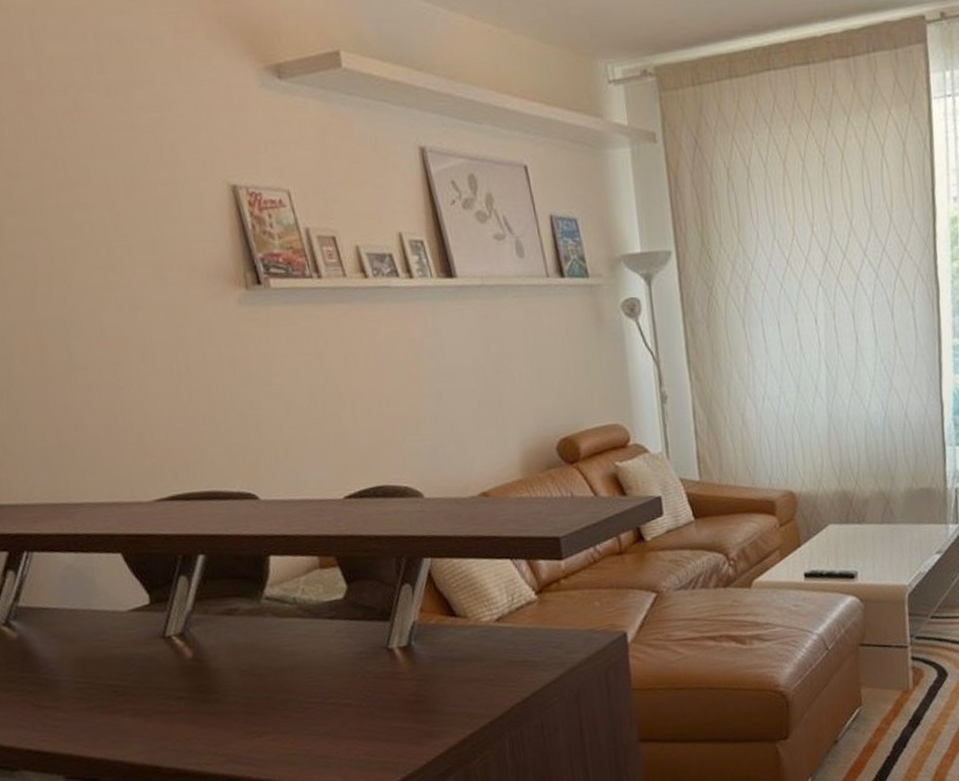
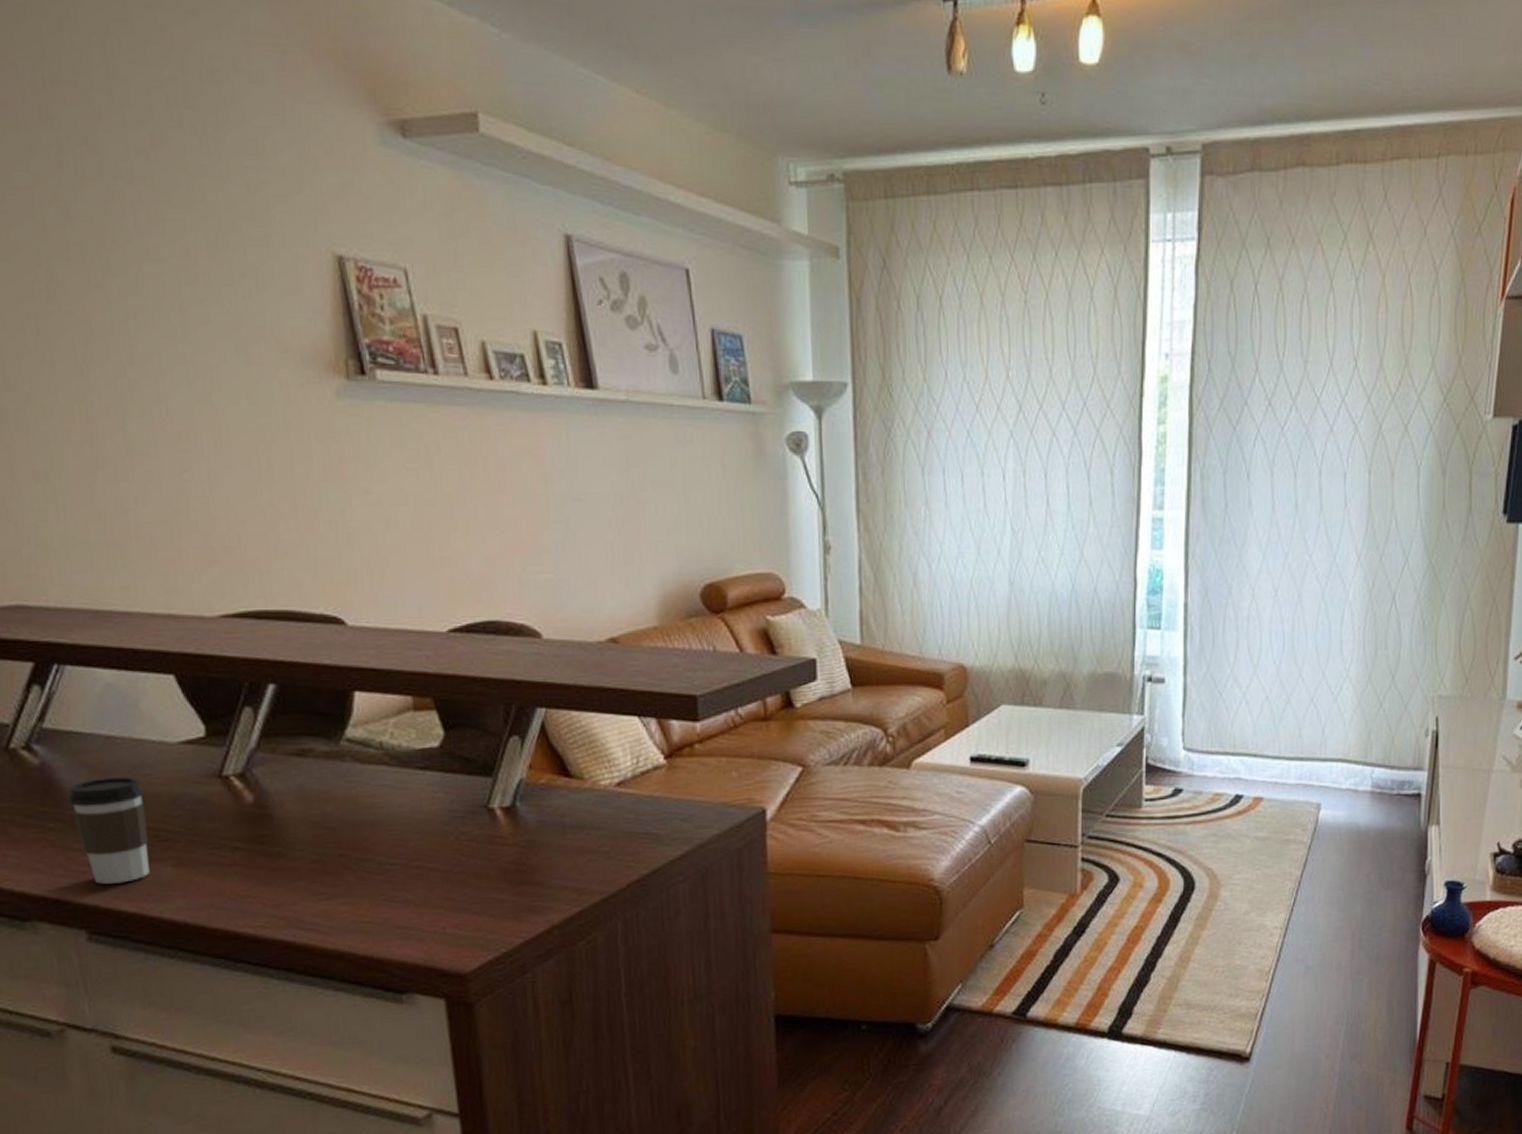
coffee cup: none [41,642,112,736] -> present [67,777,150,884]

